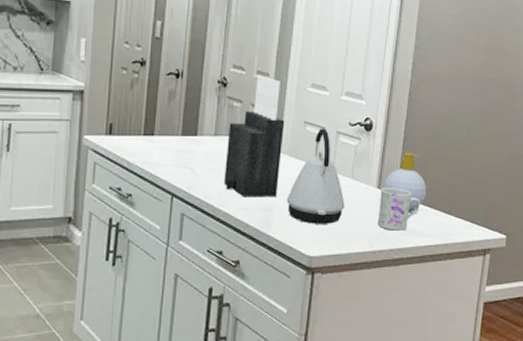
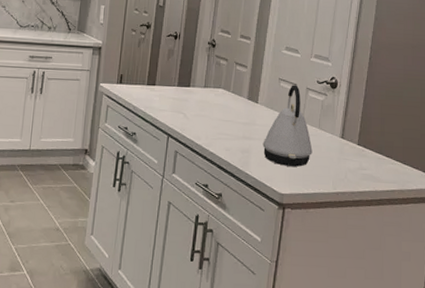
knife block: present [223,75,285,198] -> none [210,38,263,142]
mug: present [377,187,420,231] -> none [340,137,378,176]
soap bottle: present [383,153,427,212] -> none [346,109,385,160]

